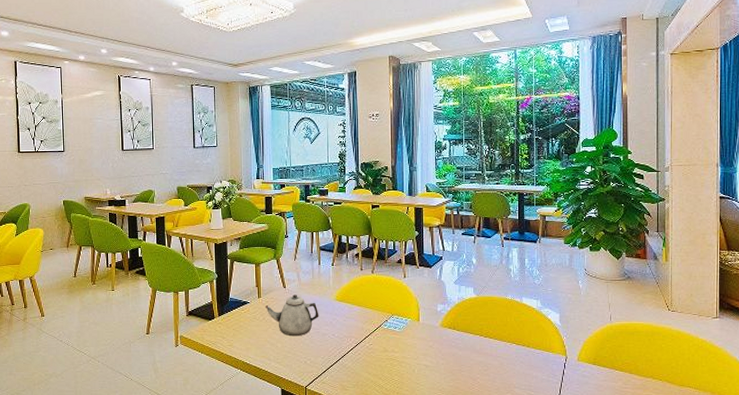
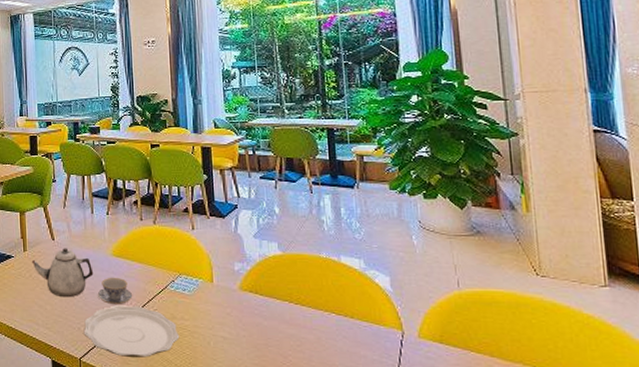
plate: none [309,342,390,385] -> present [83,305,180,358]
teacup: none [322,318,352,342] -> present [97,277,133,305]

